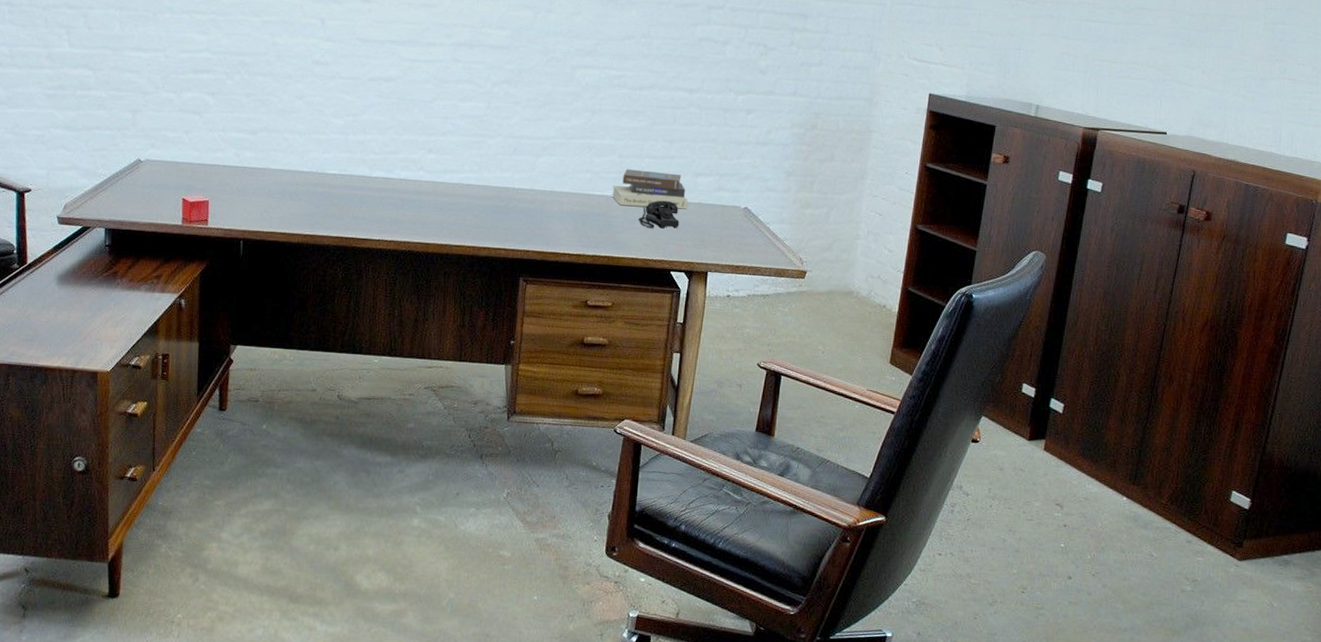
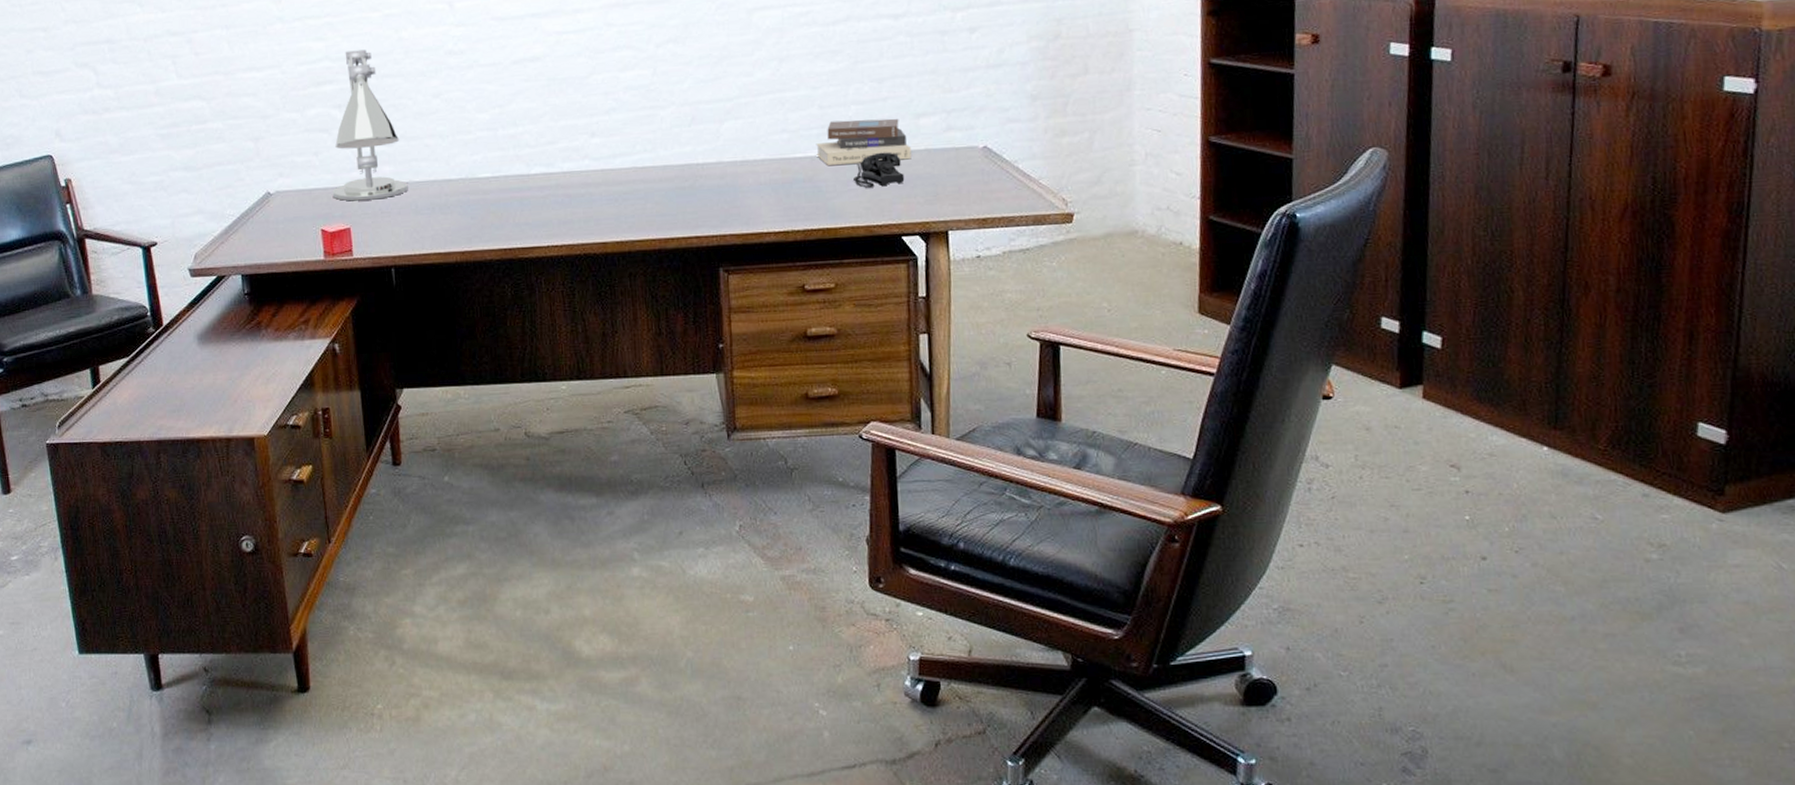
desk lamp: none [196,47,265,180] -> present [332,49,408,201]

